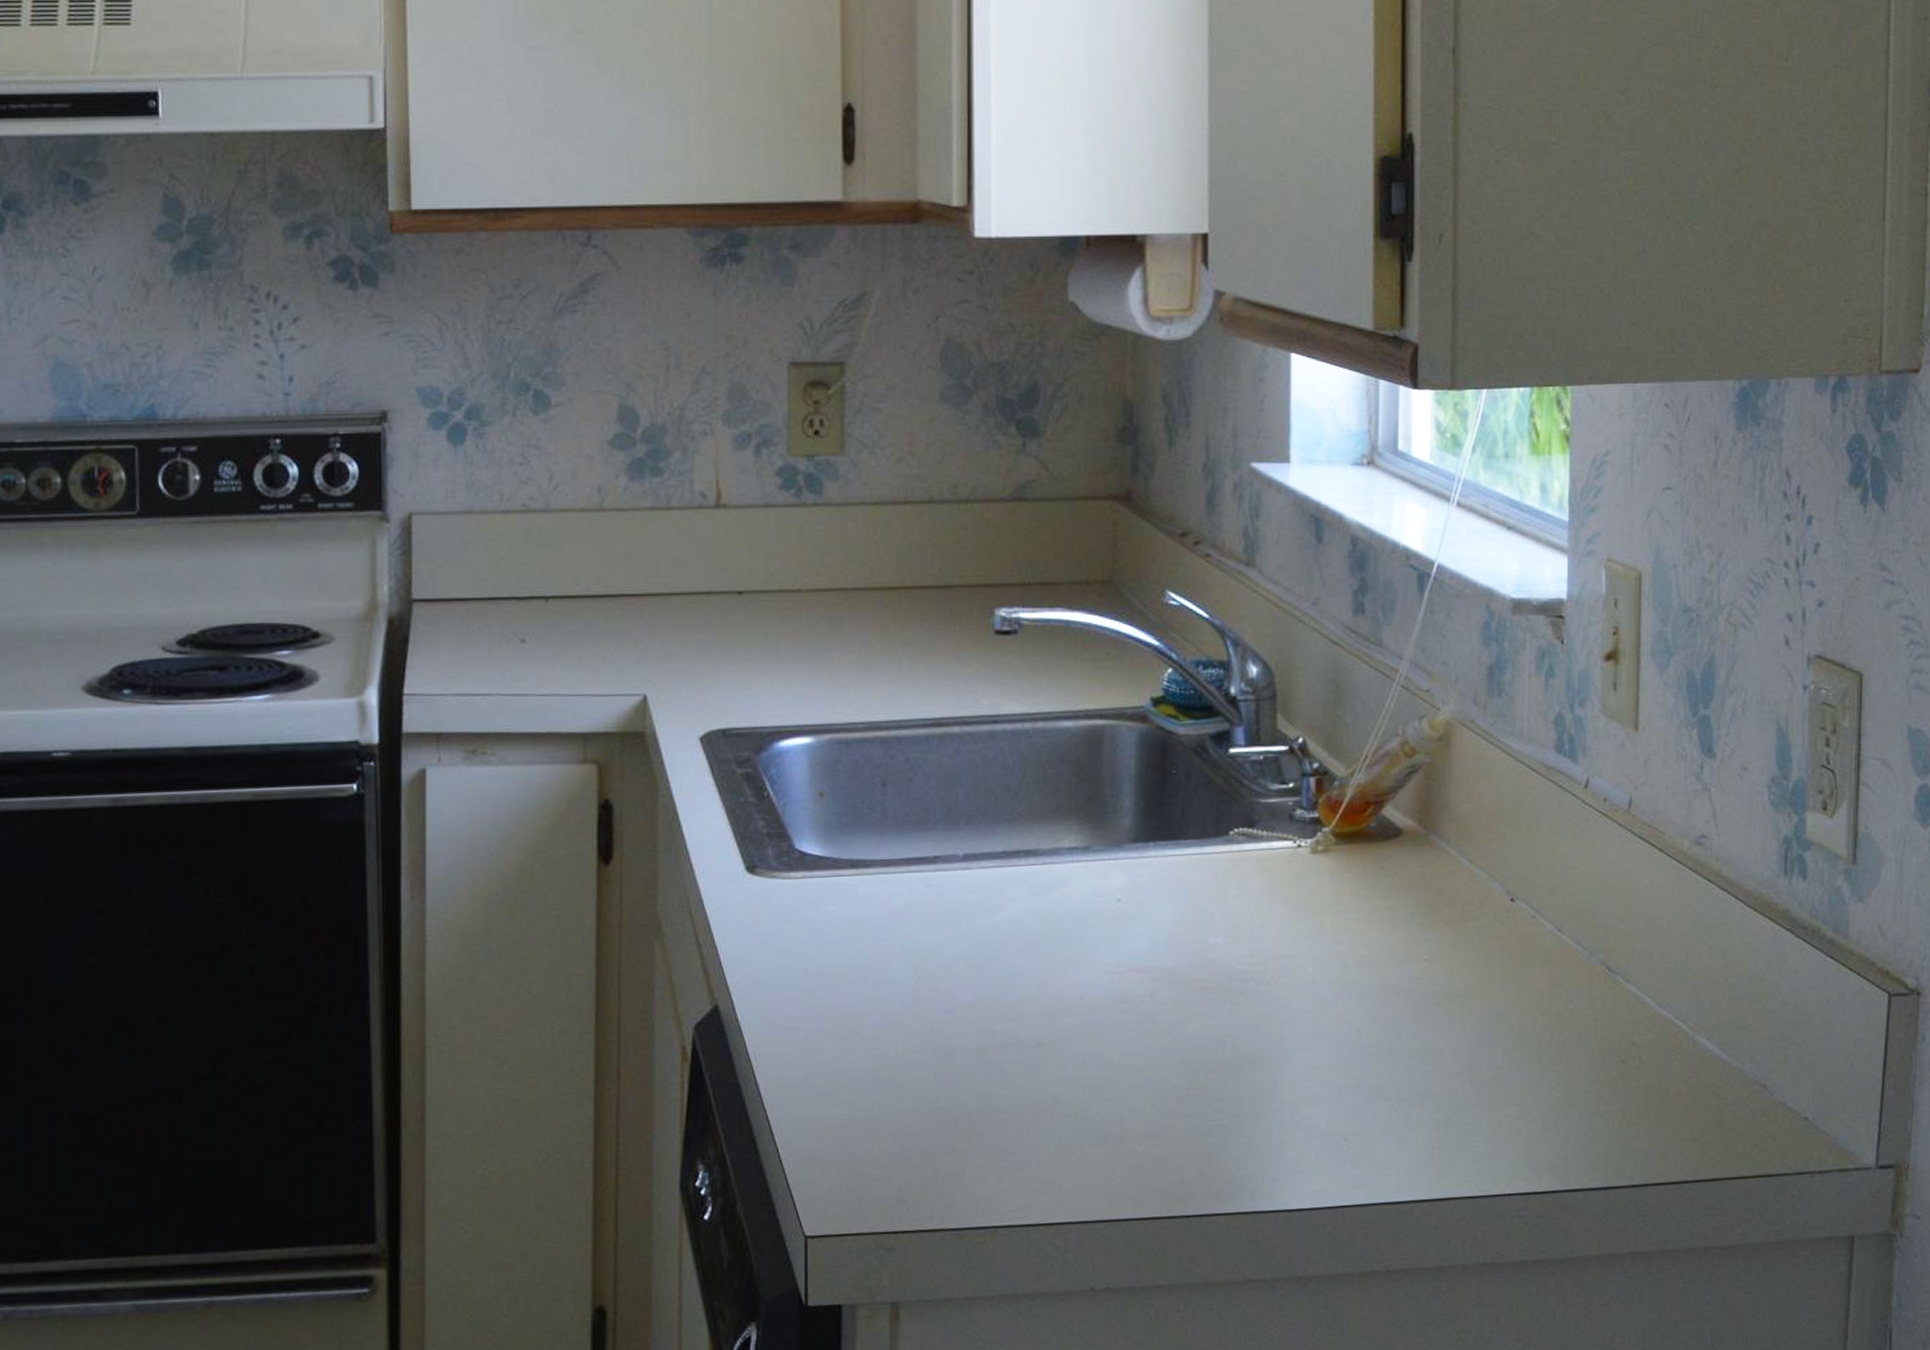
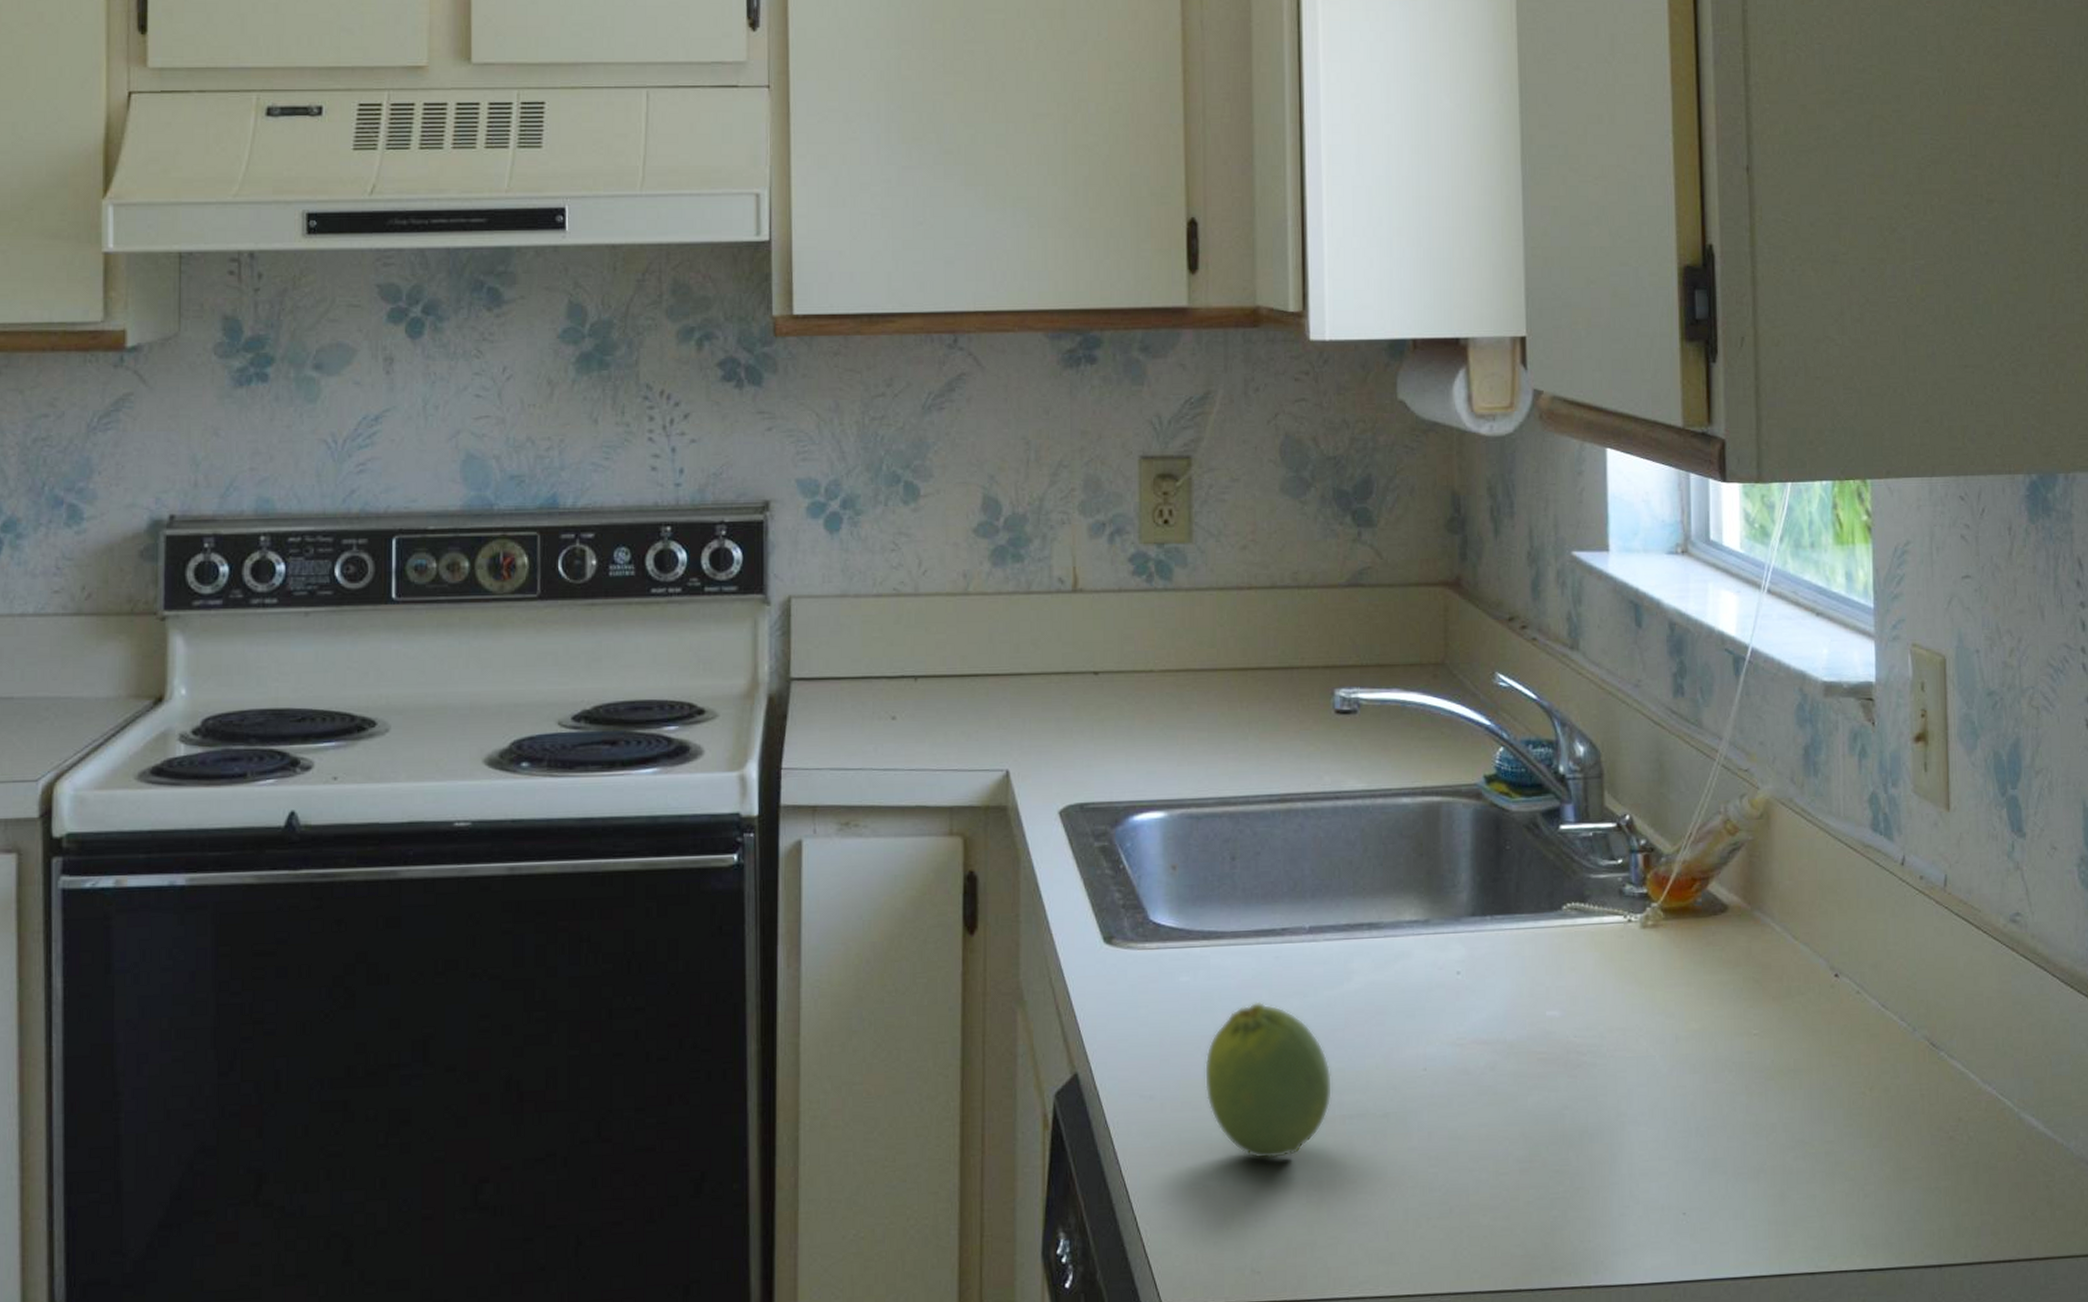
fruit: none [850,931,985,1090] -> present [1204,1001,1333,1160]

